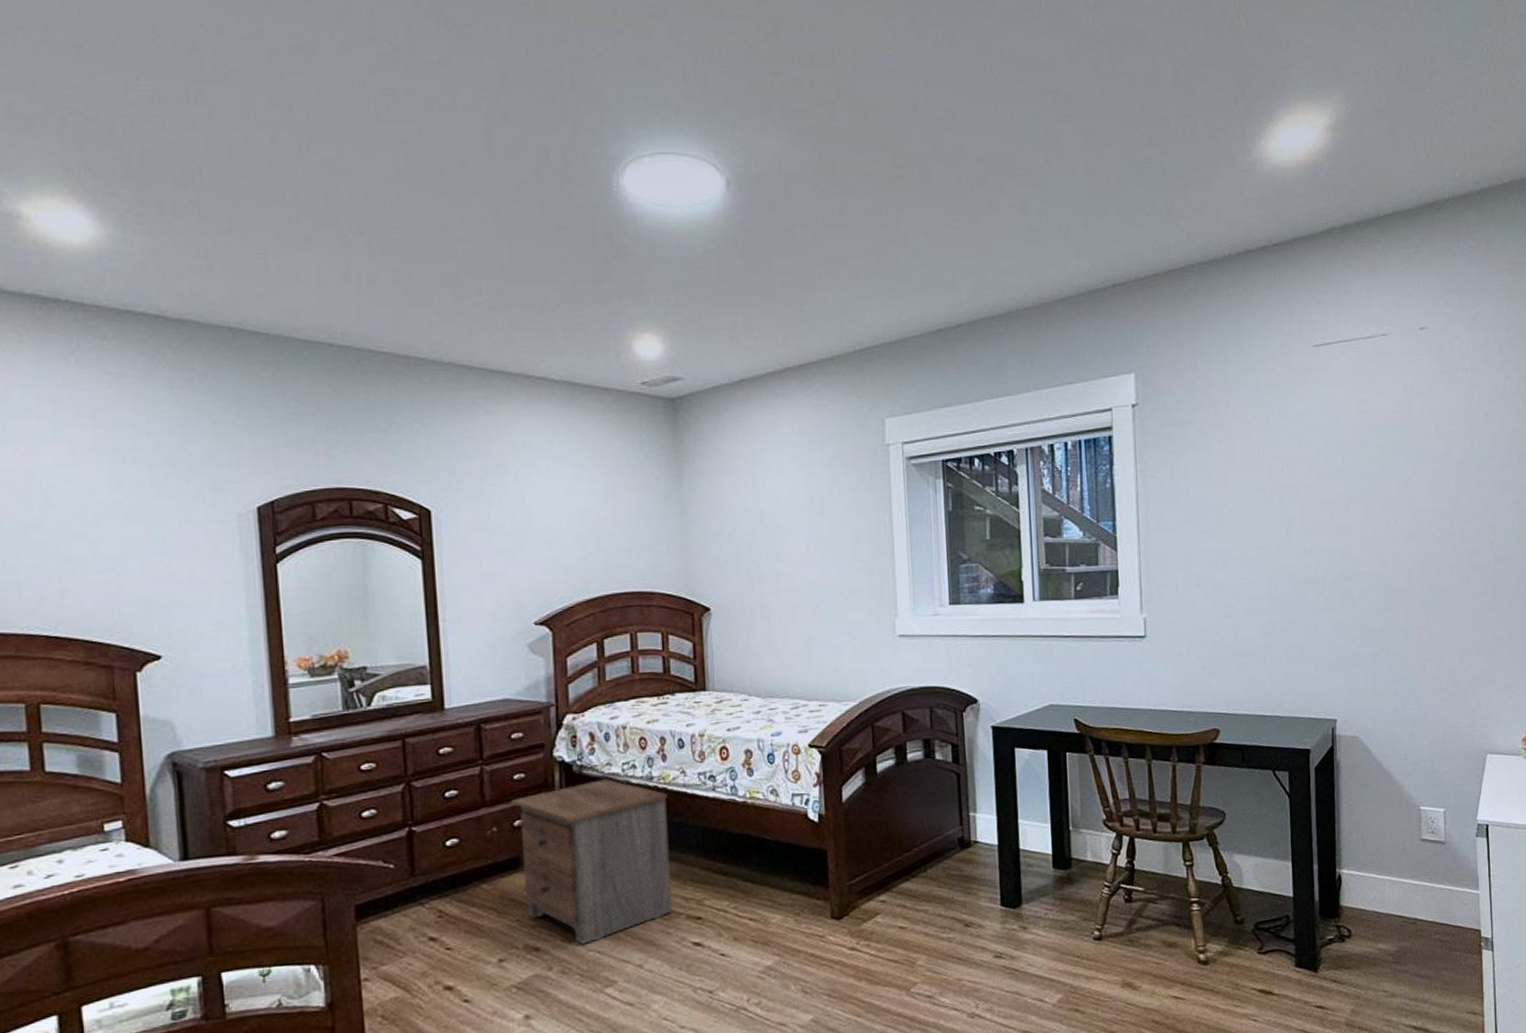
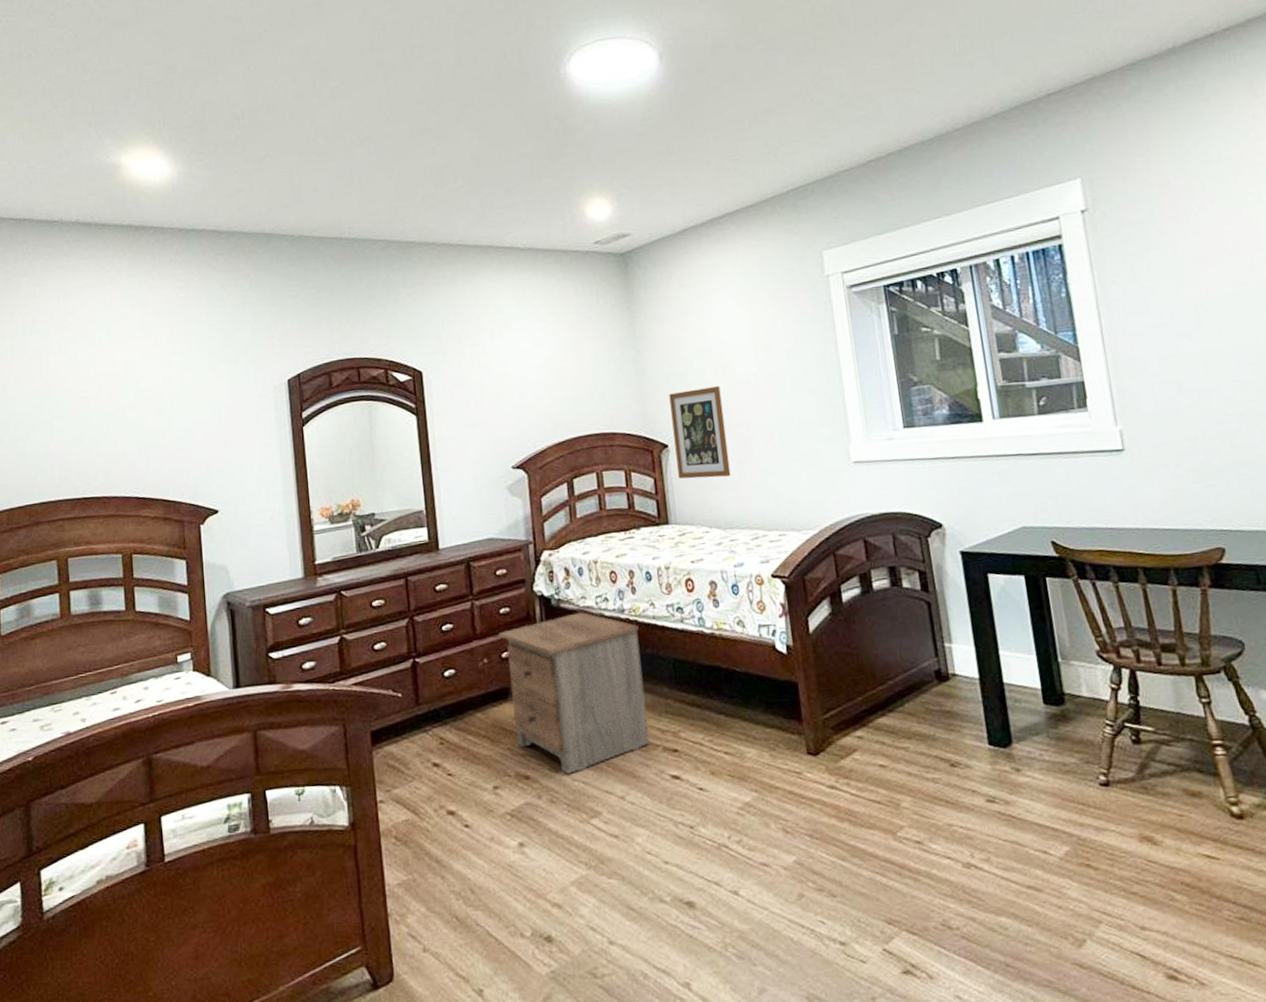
wall art: none [714,549,775,645] -> present [669,385,731,479]

